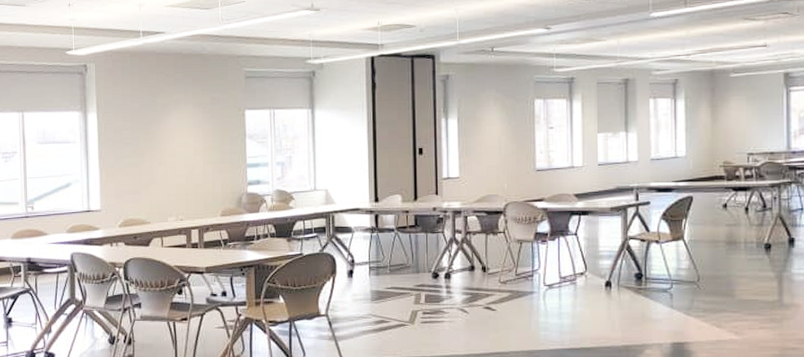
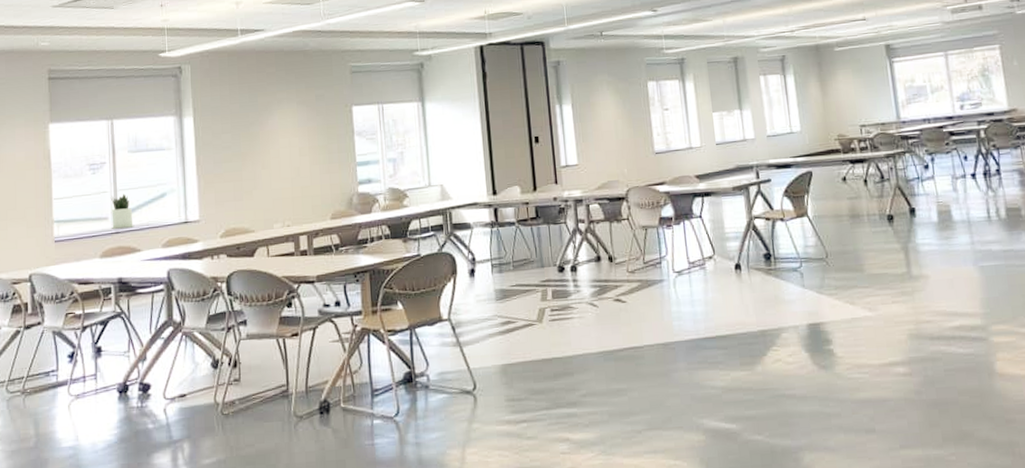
planter: none [21,182,42,214] -> present [111,194,135,230]

